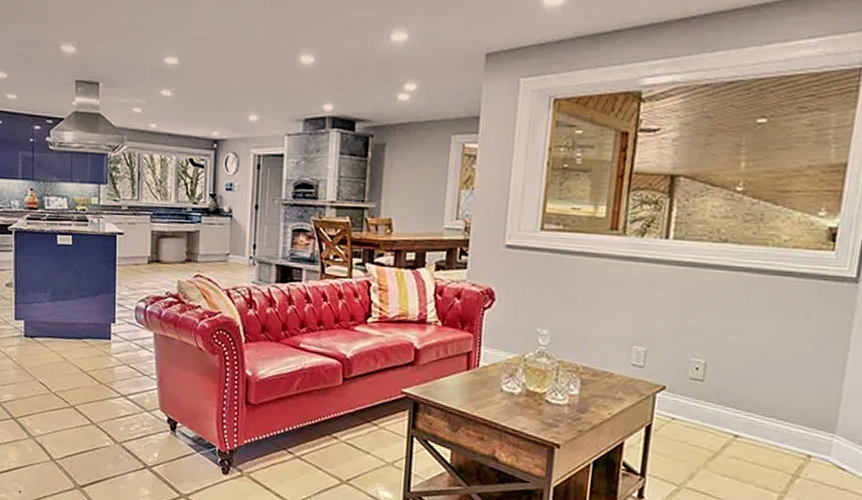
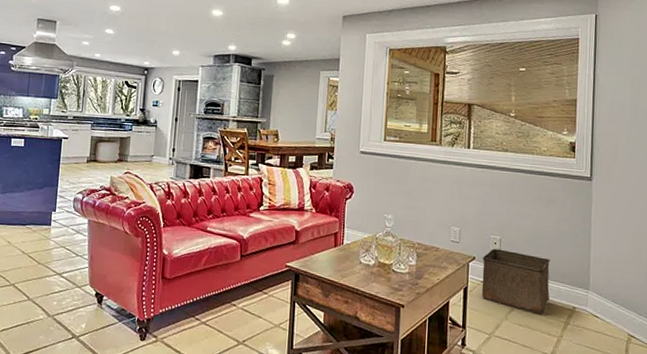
storage bin: none [671,375,779,464] -> present [481,248,550,315]

